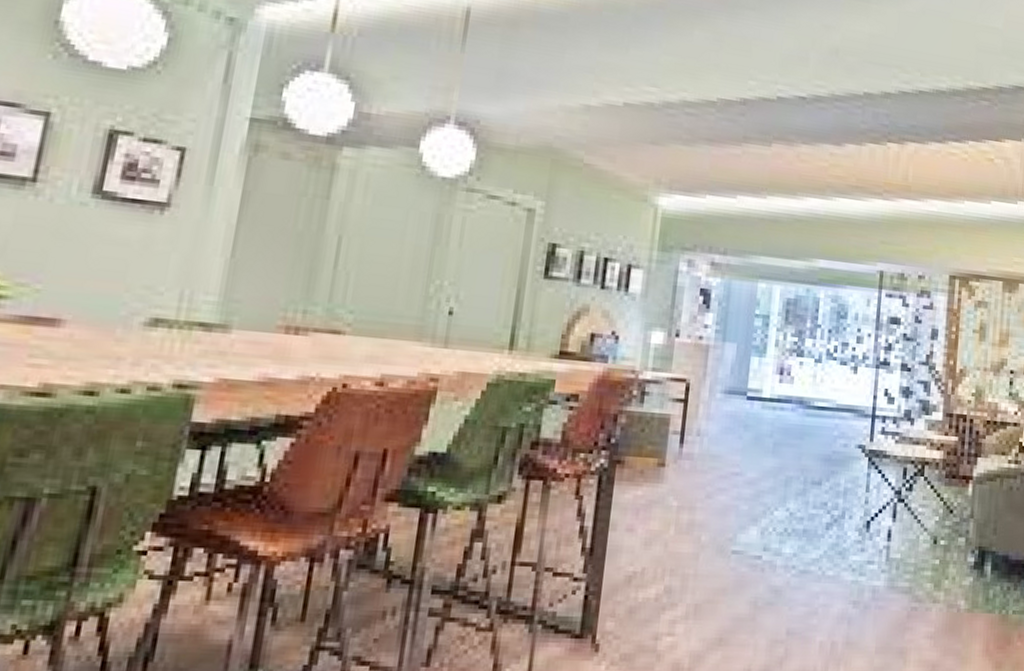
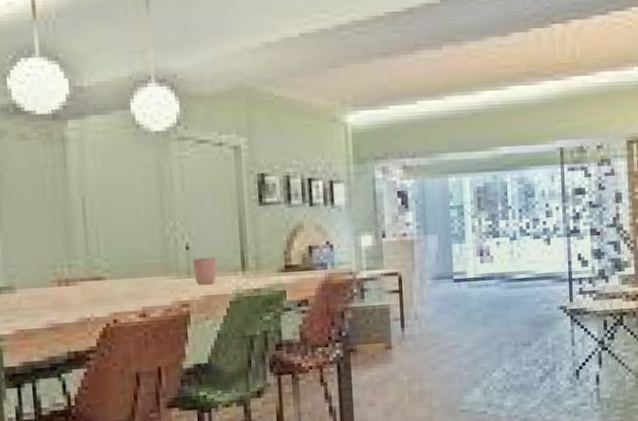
cup: none [451,327,482,359] -> present [193,258,217,284]

